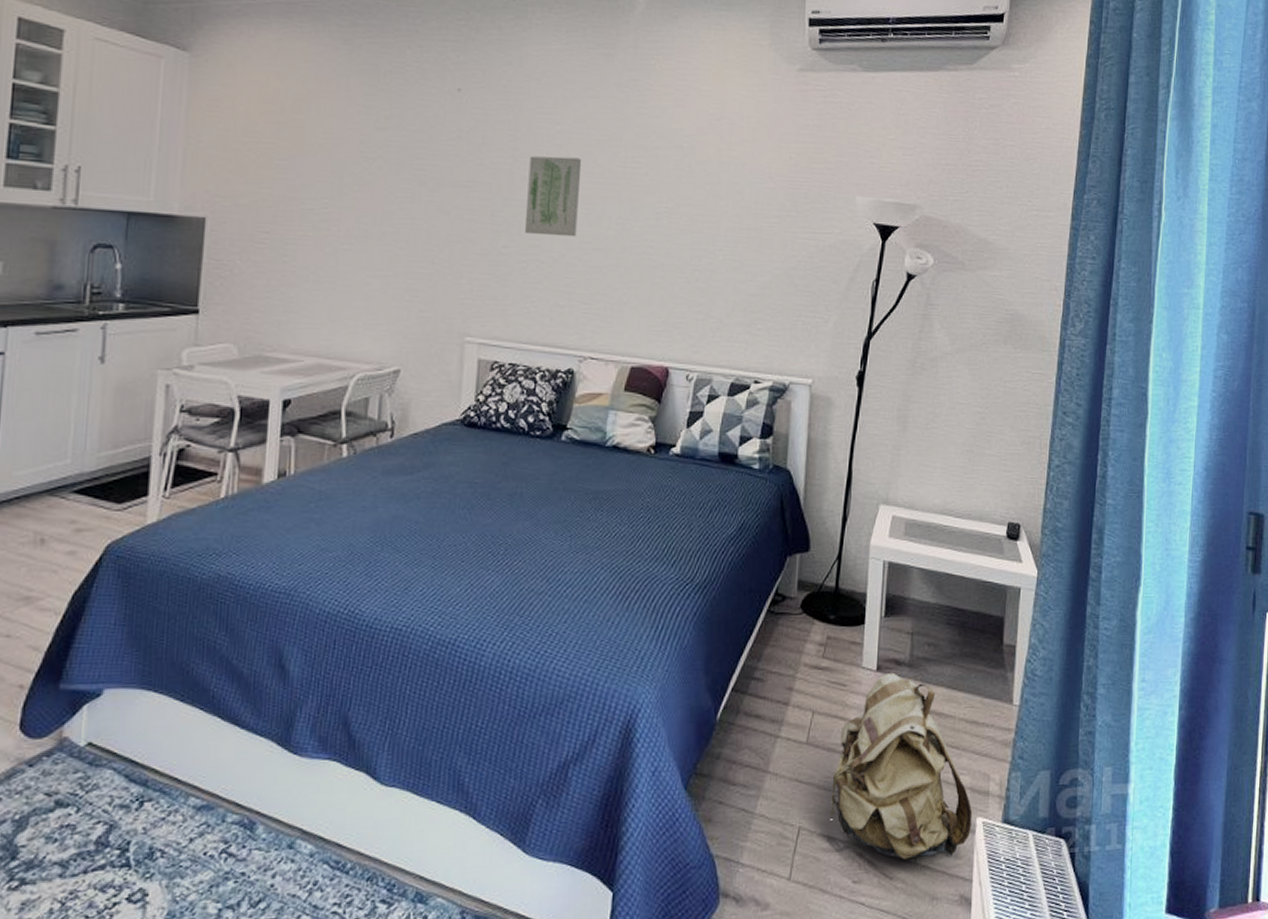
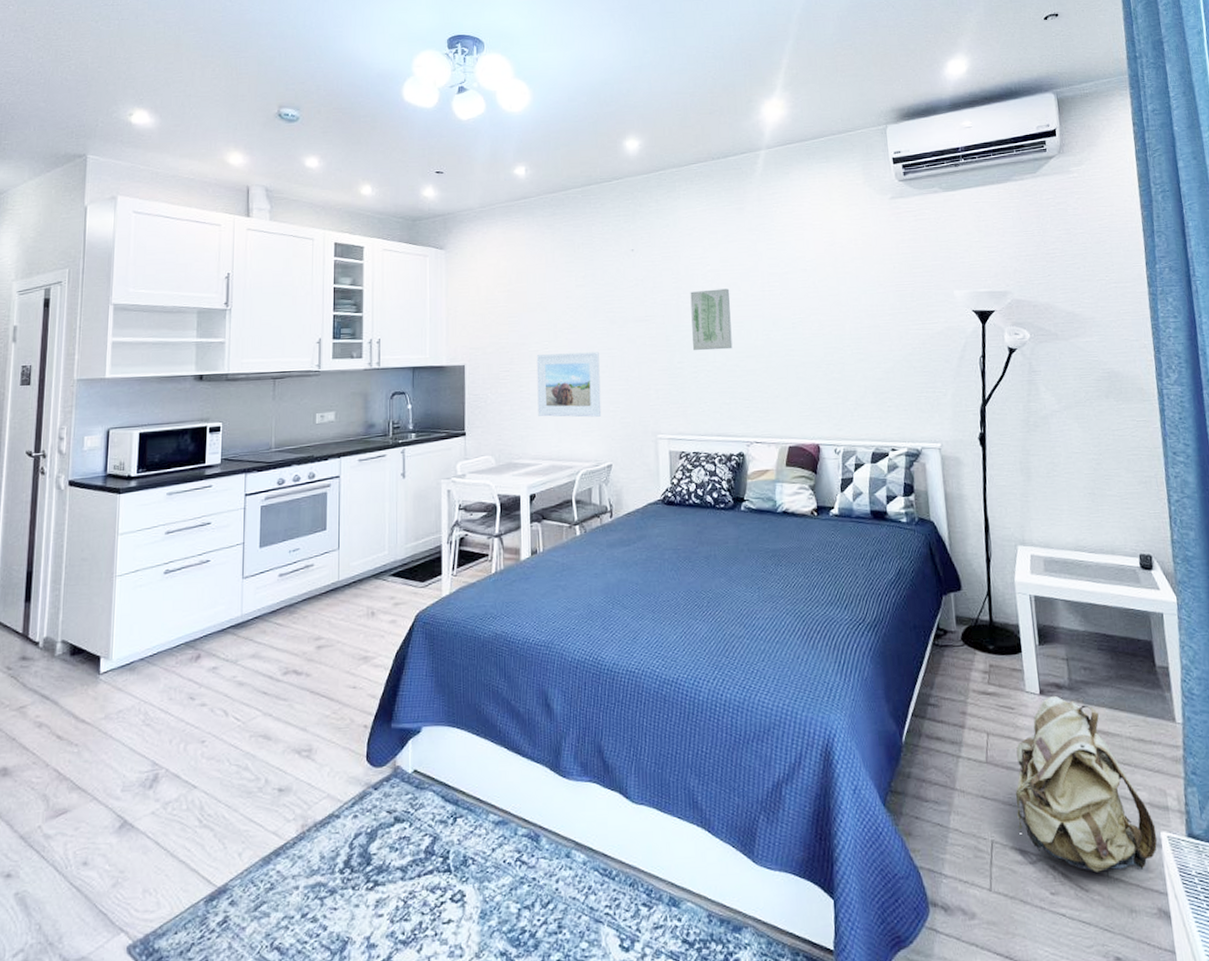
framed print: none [305,215,398,306] -> present [536,352,602,418]

